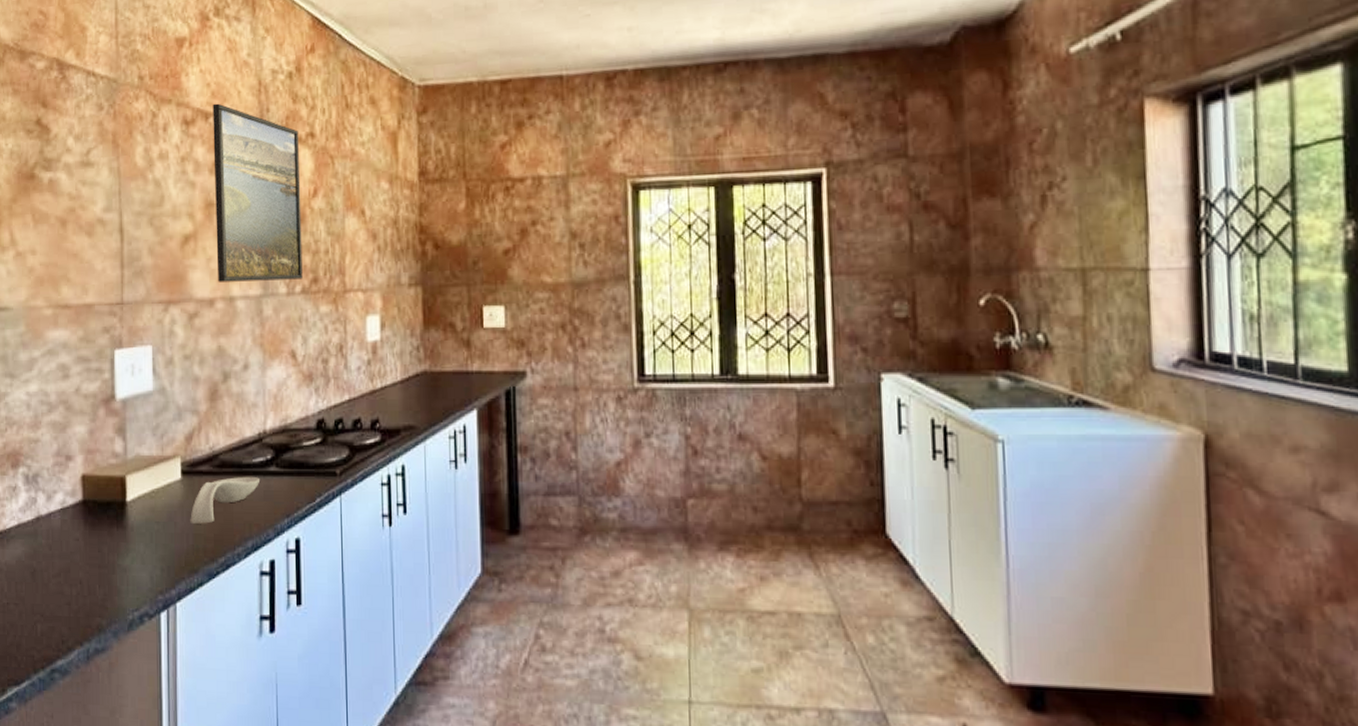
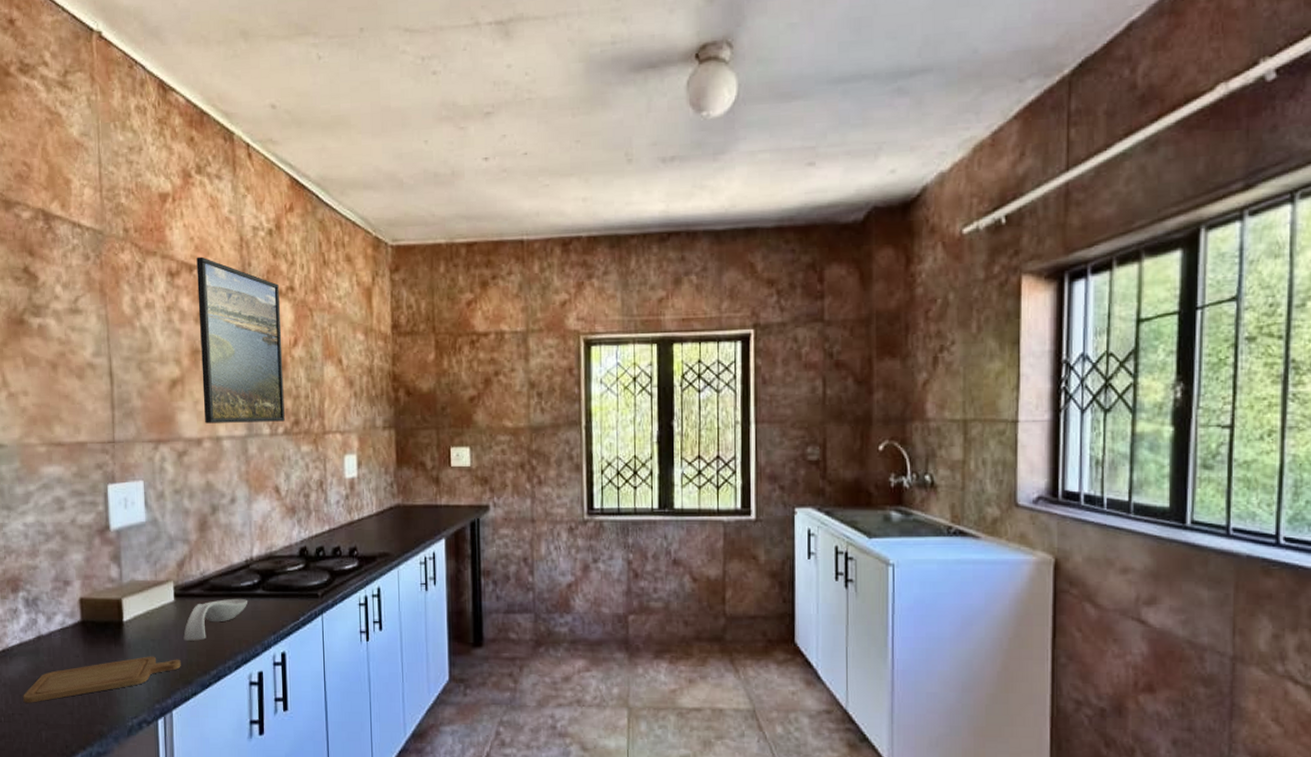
chopping board: none [19,540,187,592] -> present [23,656,181,703]

